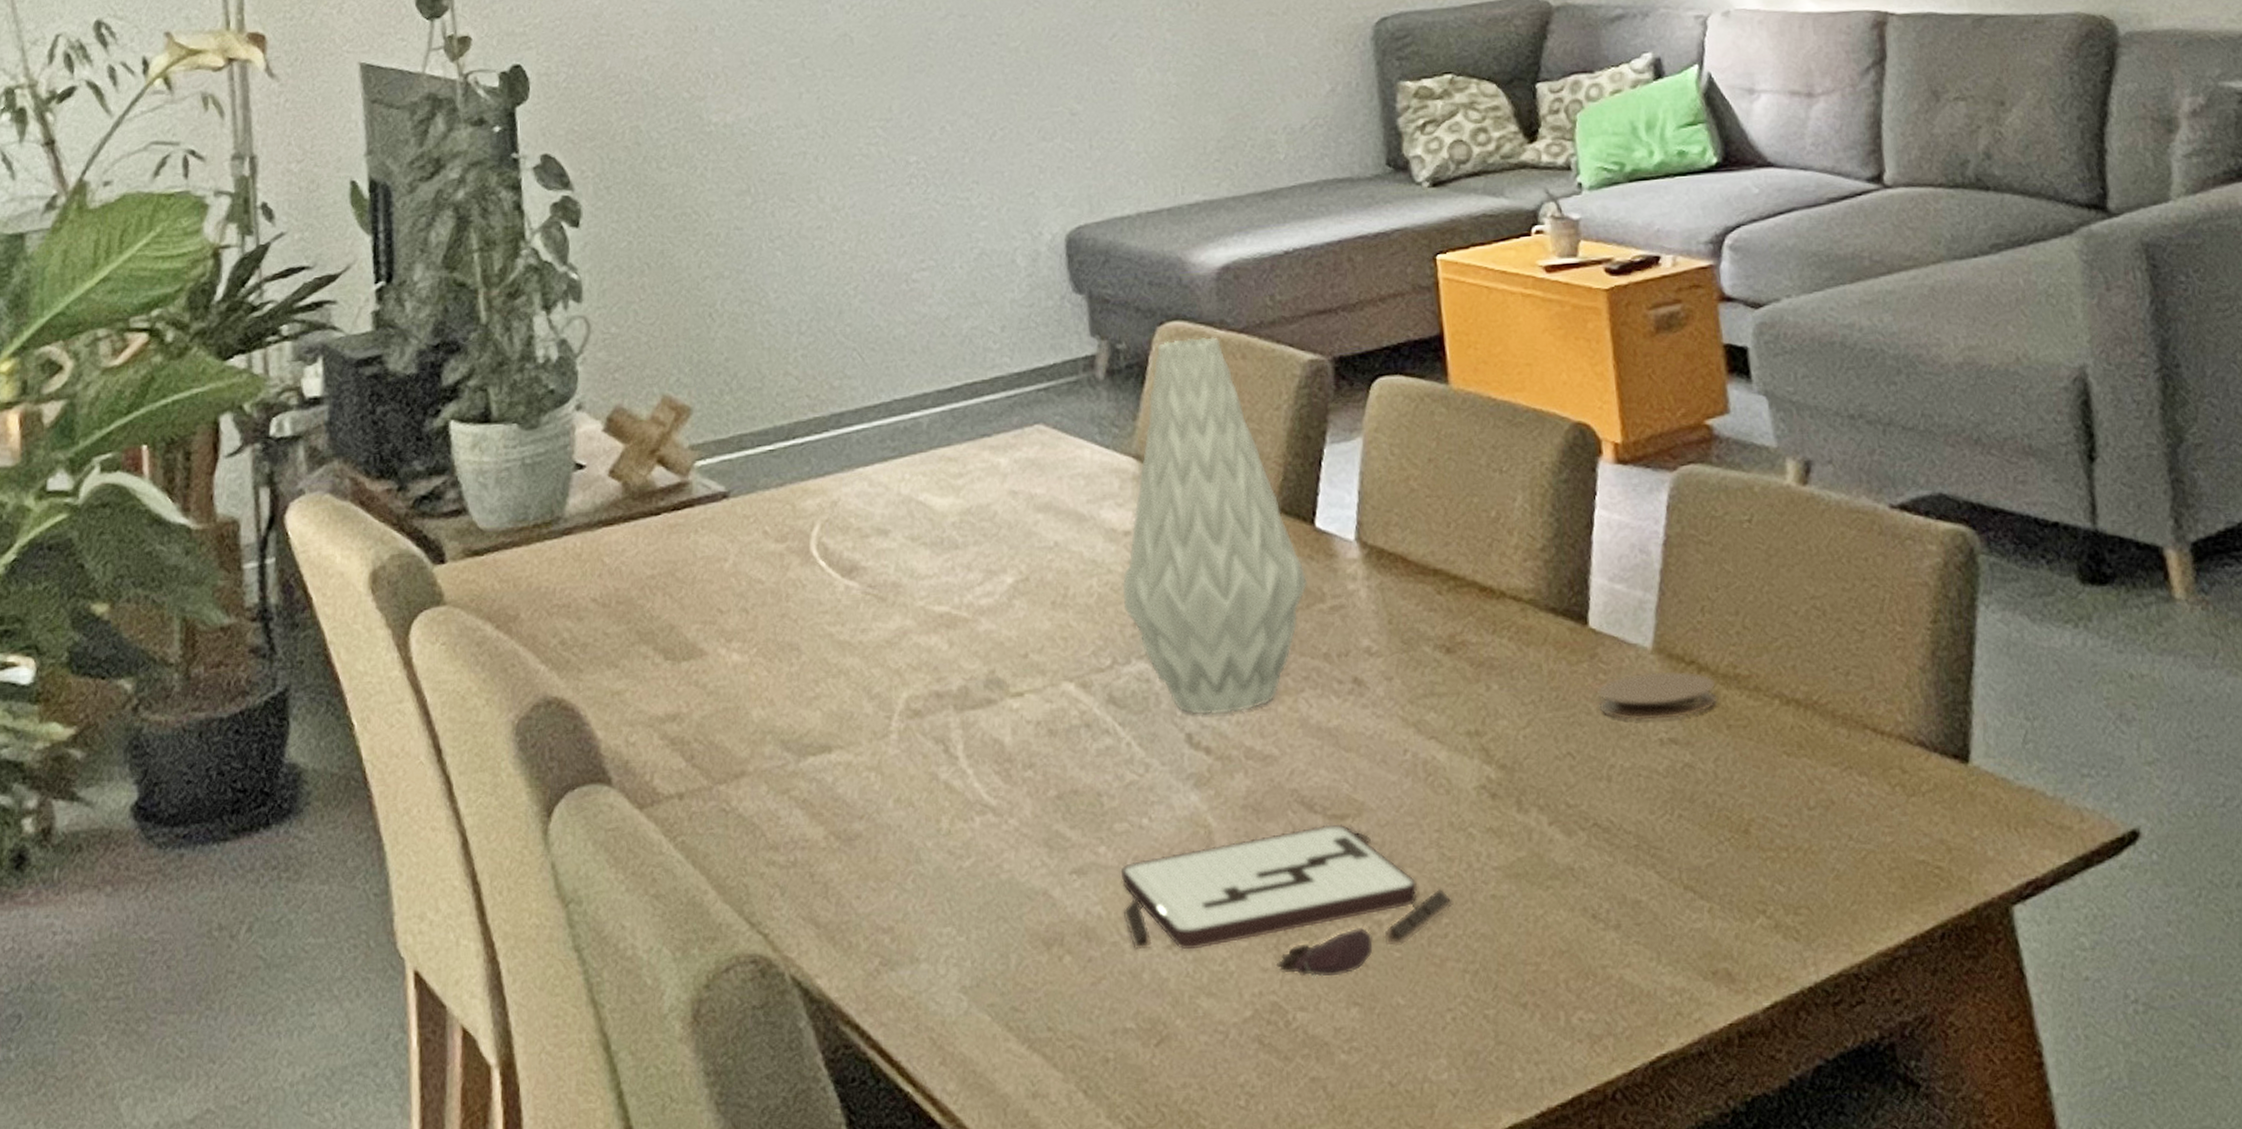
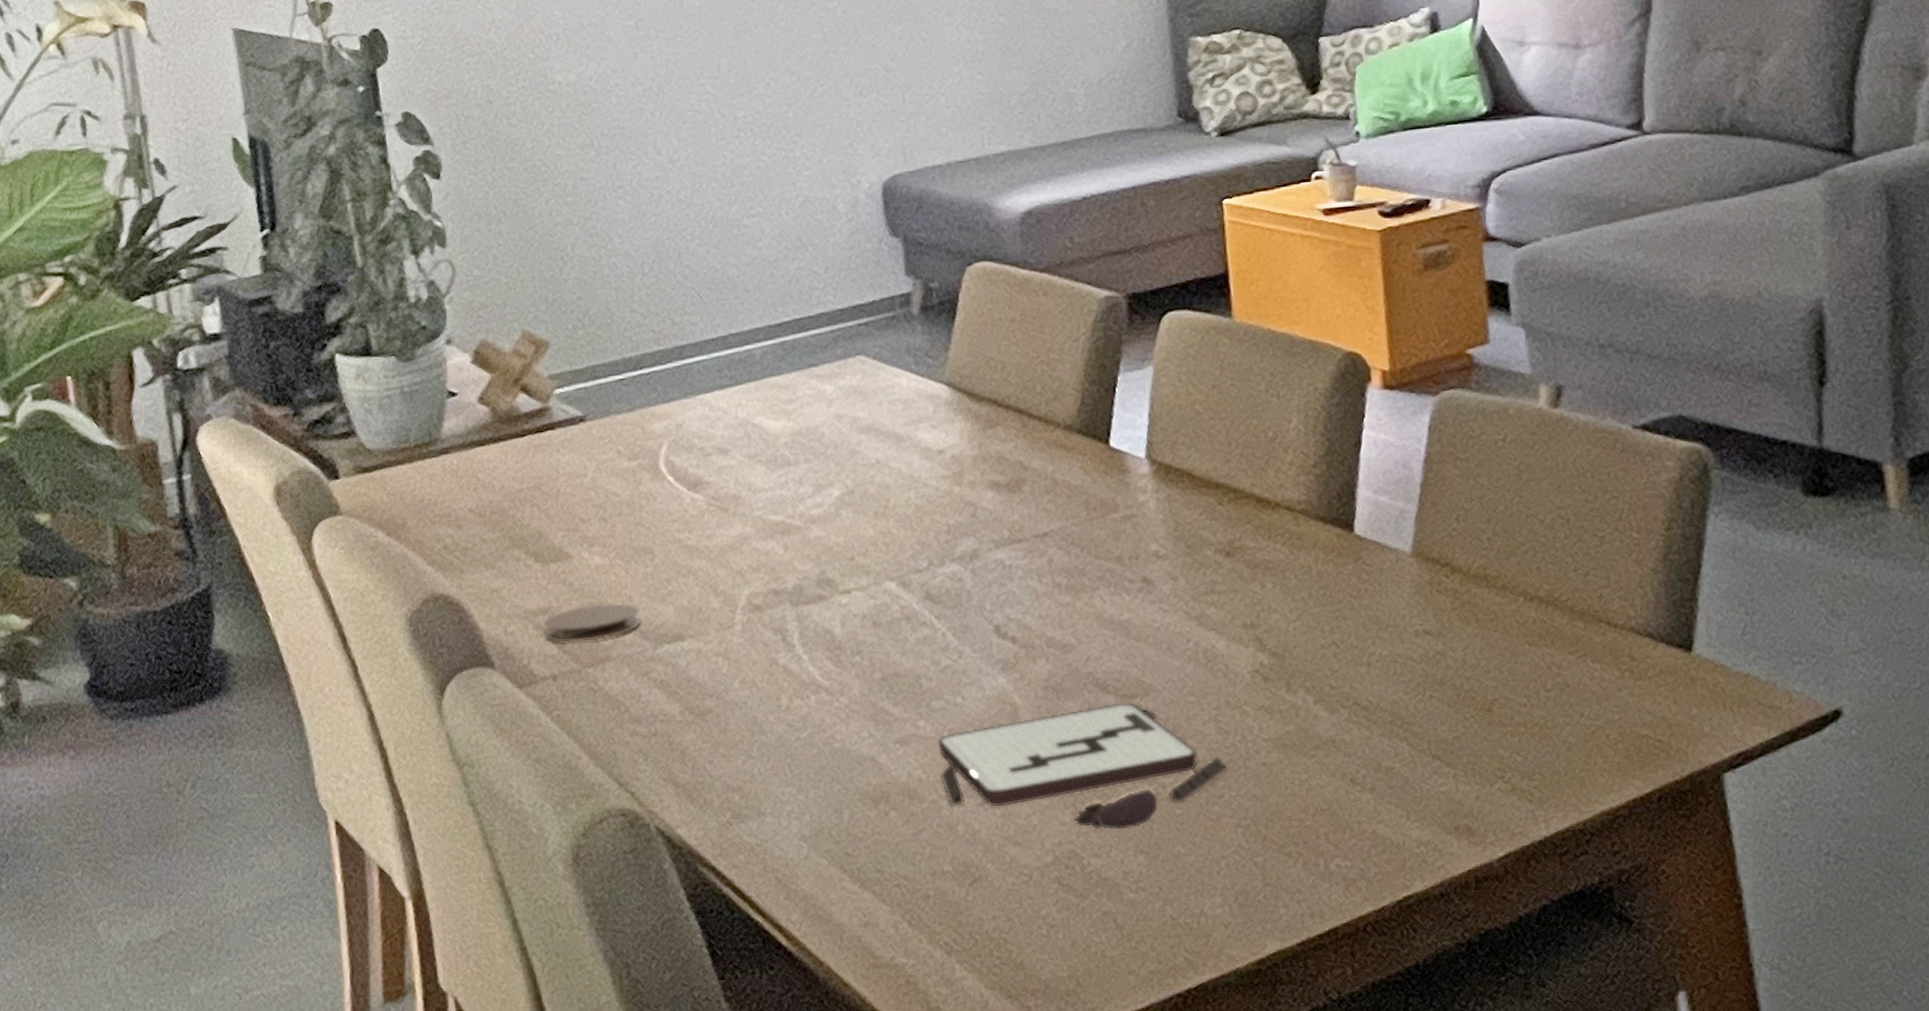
coaster: none [671,708,783,755] -> present [544,603,641,643]
vase: present [1122,336,1308,715] -> none [936,275,1103,610]
coaster: present [1598,671,1717,720] -> none [1361,572,1468,614]

